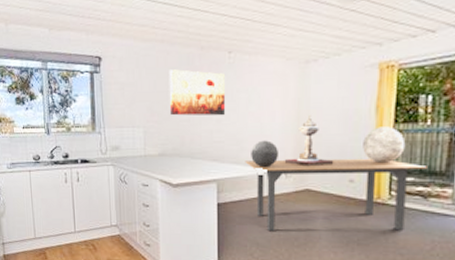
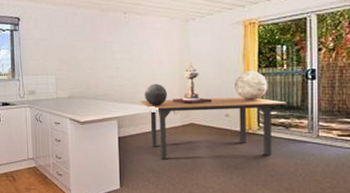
wall art: present [169,69,225,116] -> none [75,27,122,65]

